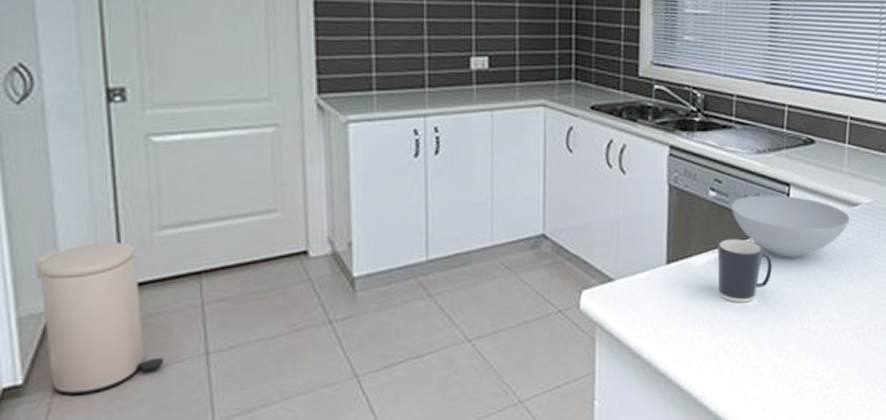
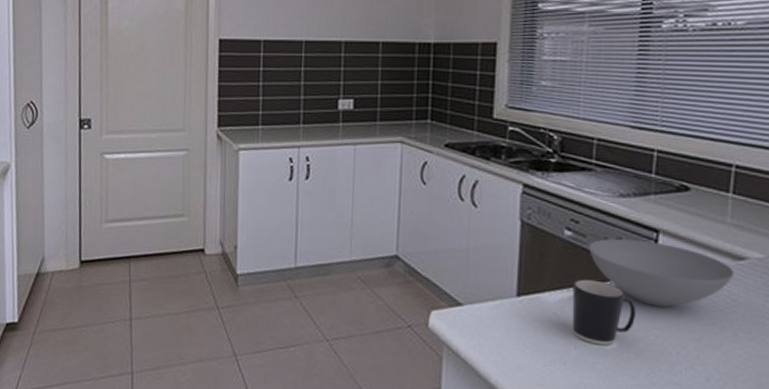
pedal bin: present [35,242,164,397] -> none [30,228,103,337]

